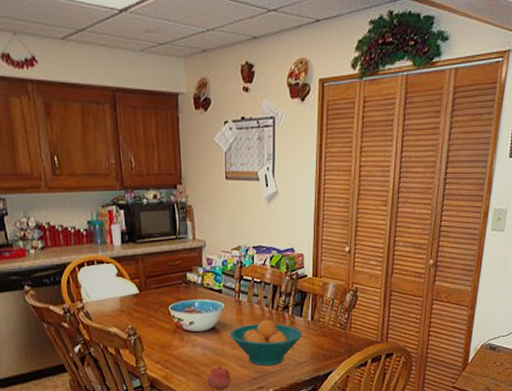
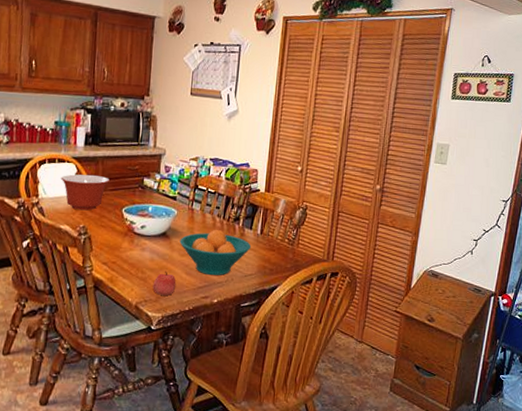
mixing bowl: none [102,274,152,311] -> present [61,174,109,211]

